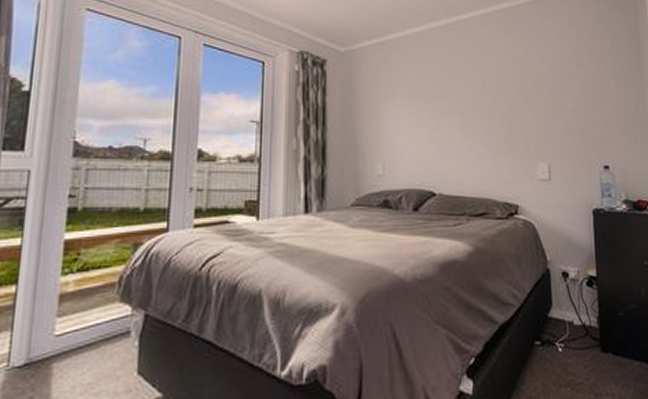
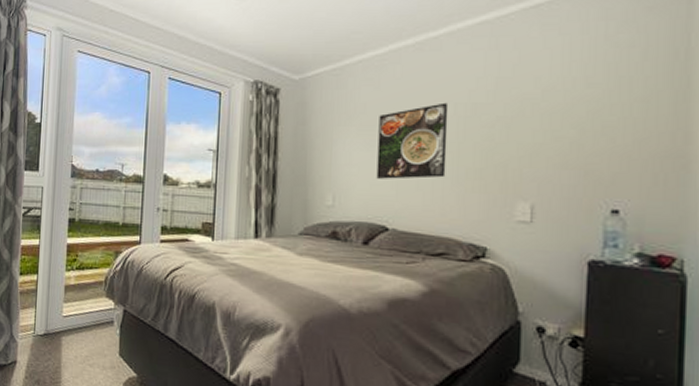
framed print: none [421,77,481,147] -> present [376,102,449,179]

